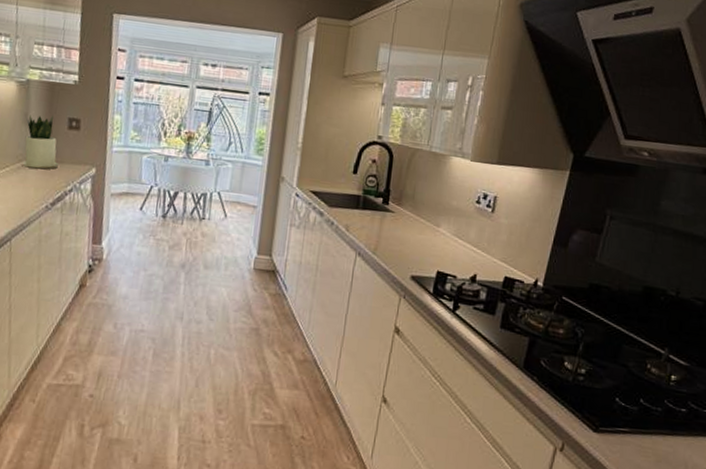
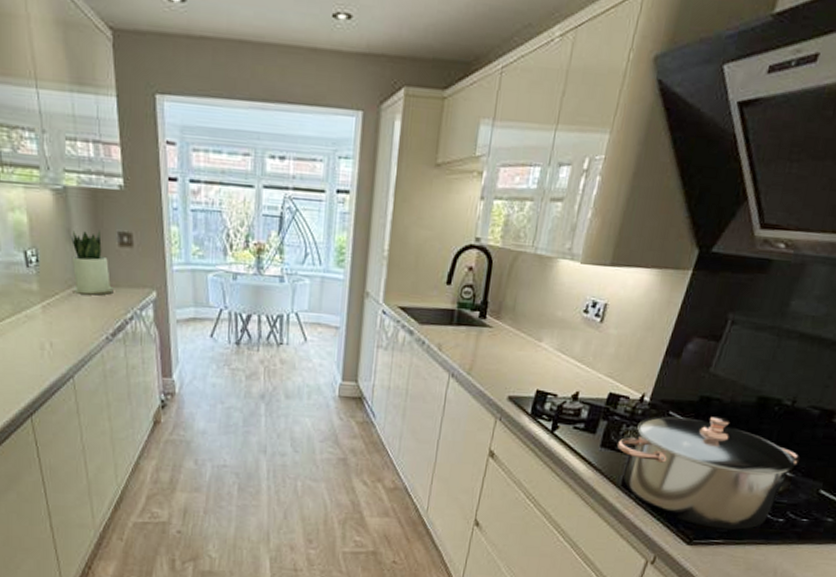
cooking pot: none [515,301,693,419] -> present [616,415,802,531]

